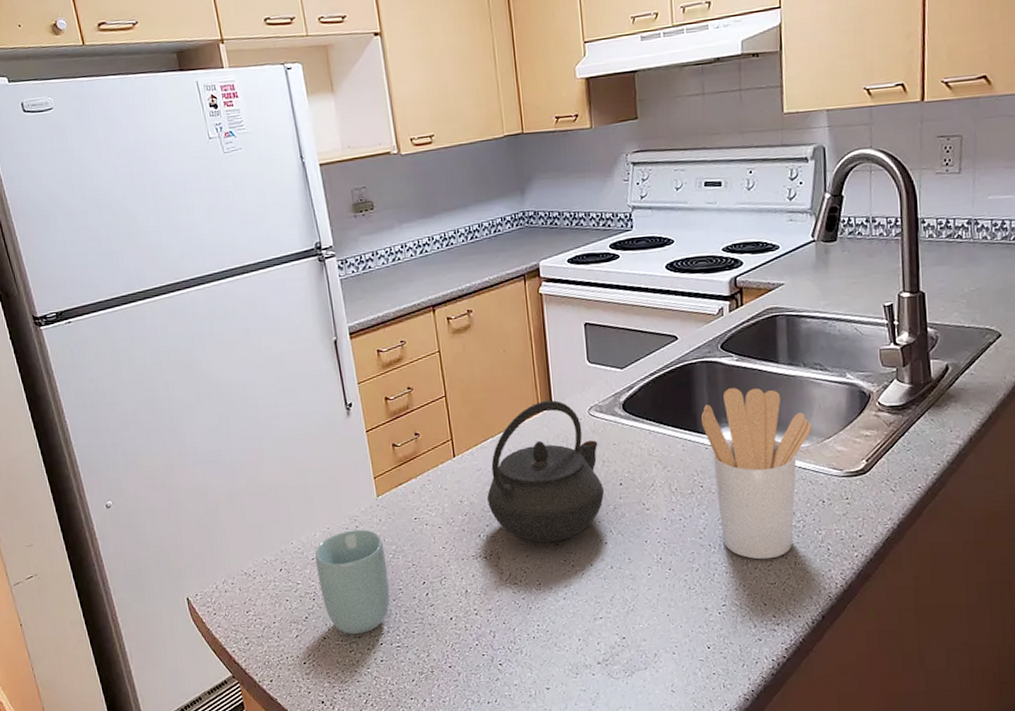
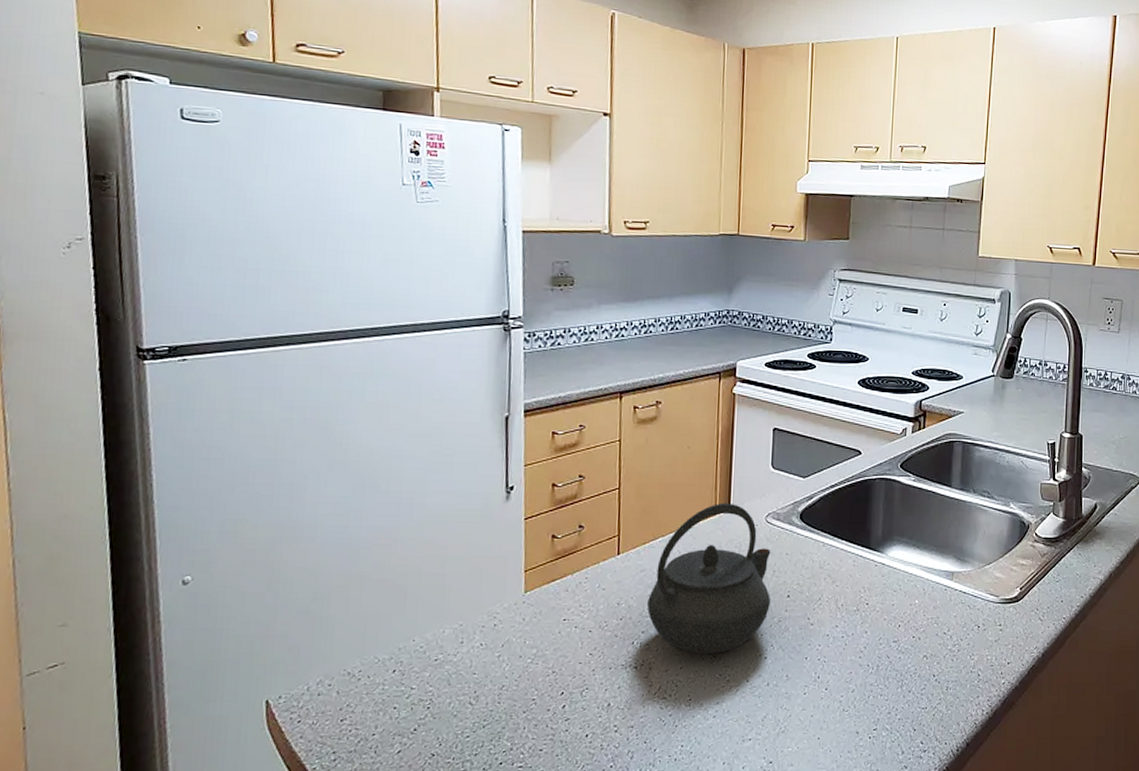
cup: present [315,529,390,634] -> none [438,629,523,751]
utensil holder: present [701,388,813,560] -> none [875,507,976,683]

